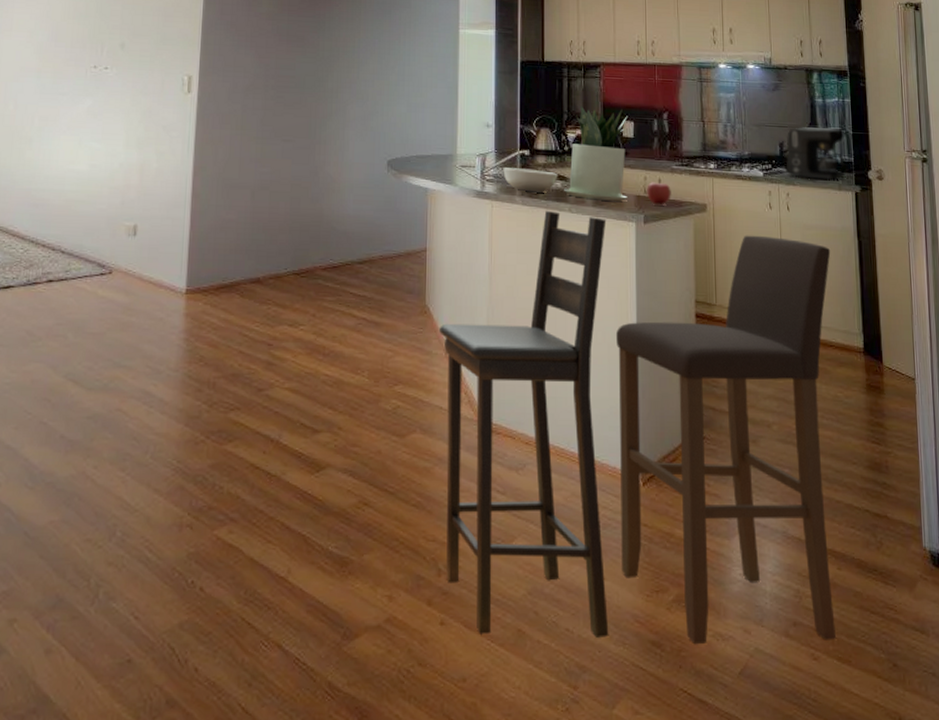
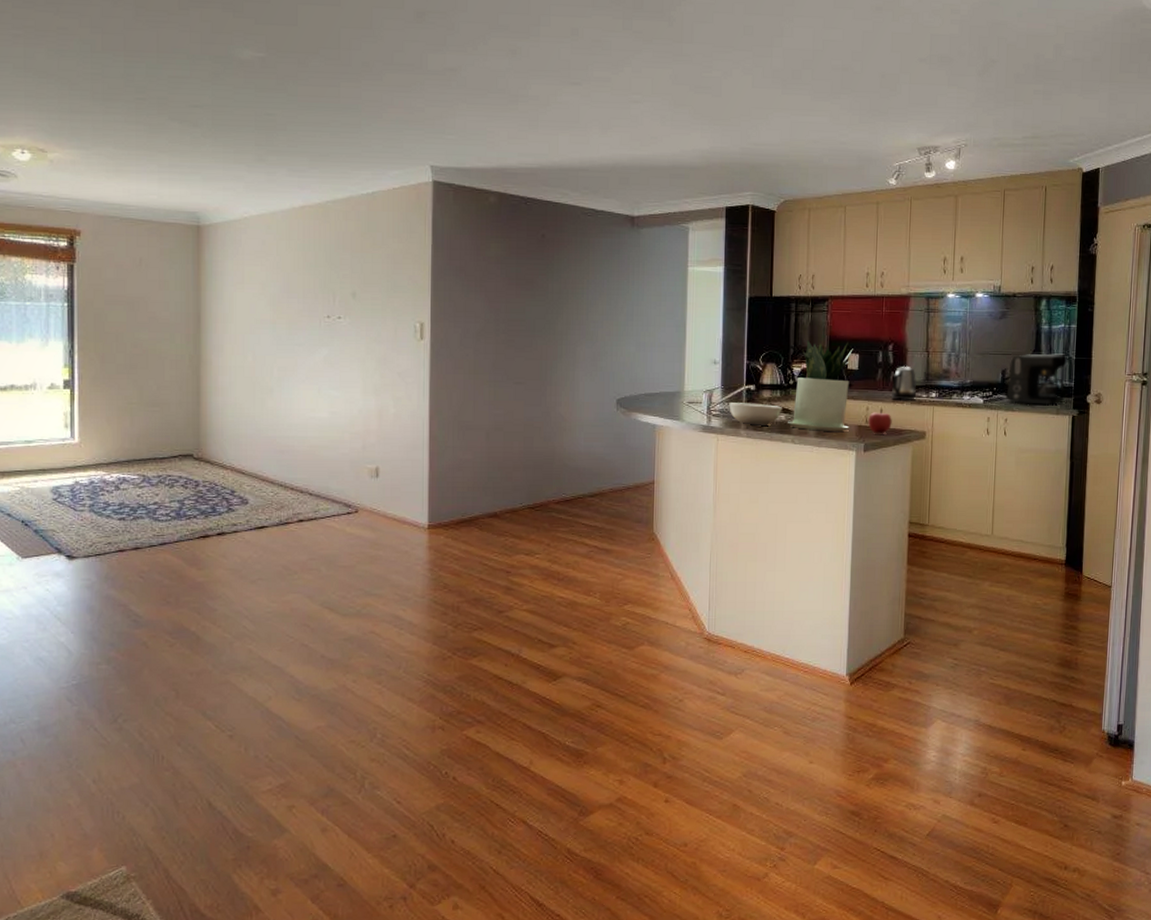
bar stool: present [440,210,609,638] -> none [666,442,828,809]
bar stool: present [615,235,836,643] -> none [827,459,1043,812]
kettle: none [668,135,694,171] -> present [891,365,916,400]

